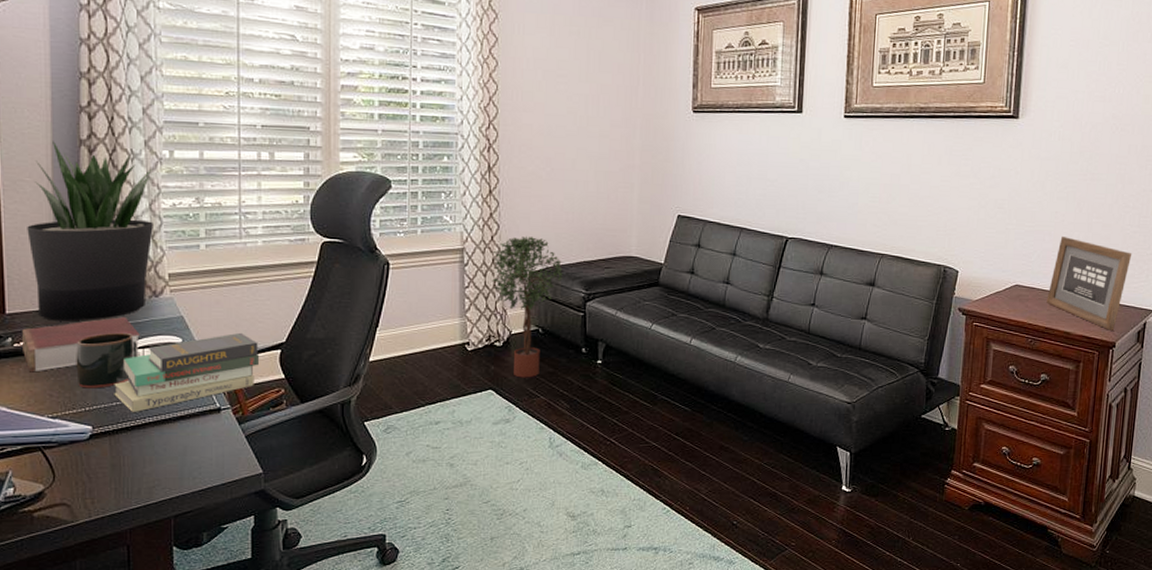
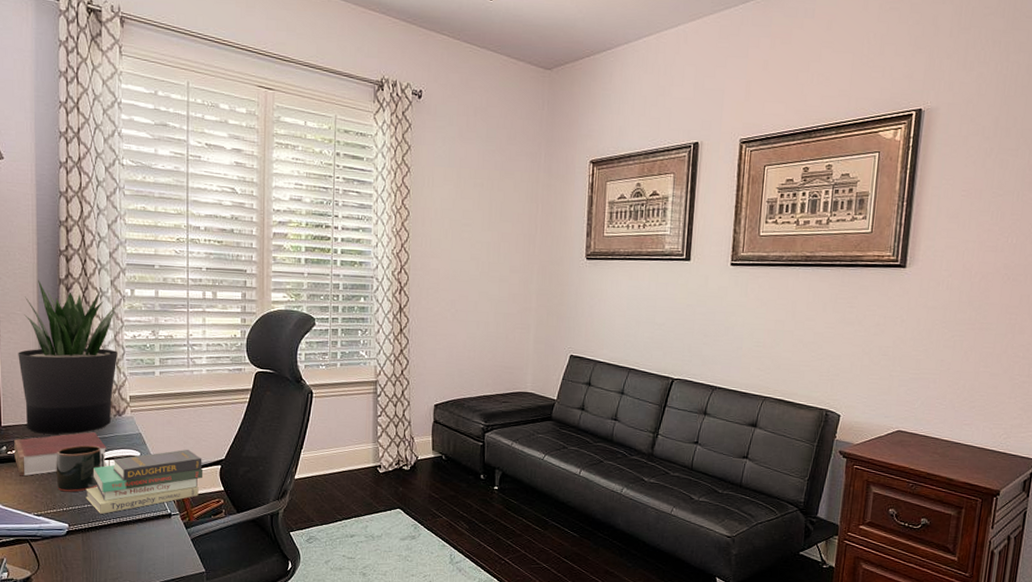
potted tree: present [492,235,564,378] -> none [401,370,465,500]
picture frame: present [1046,235,1132,331] -> none [929,383,1021,479]

